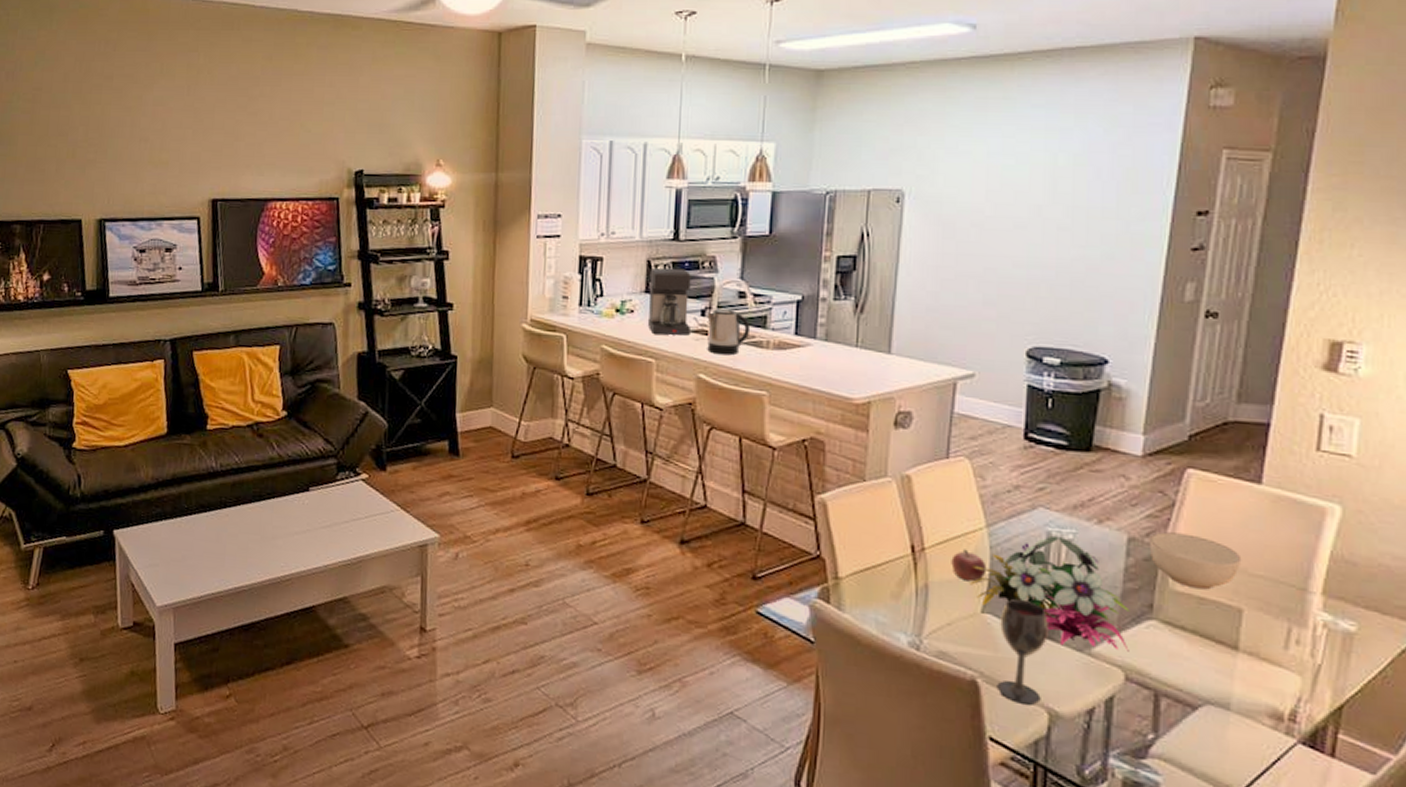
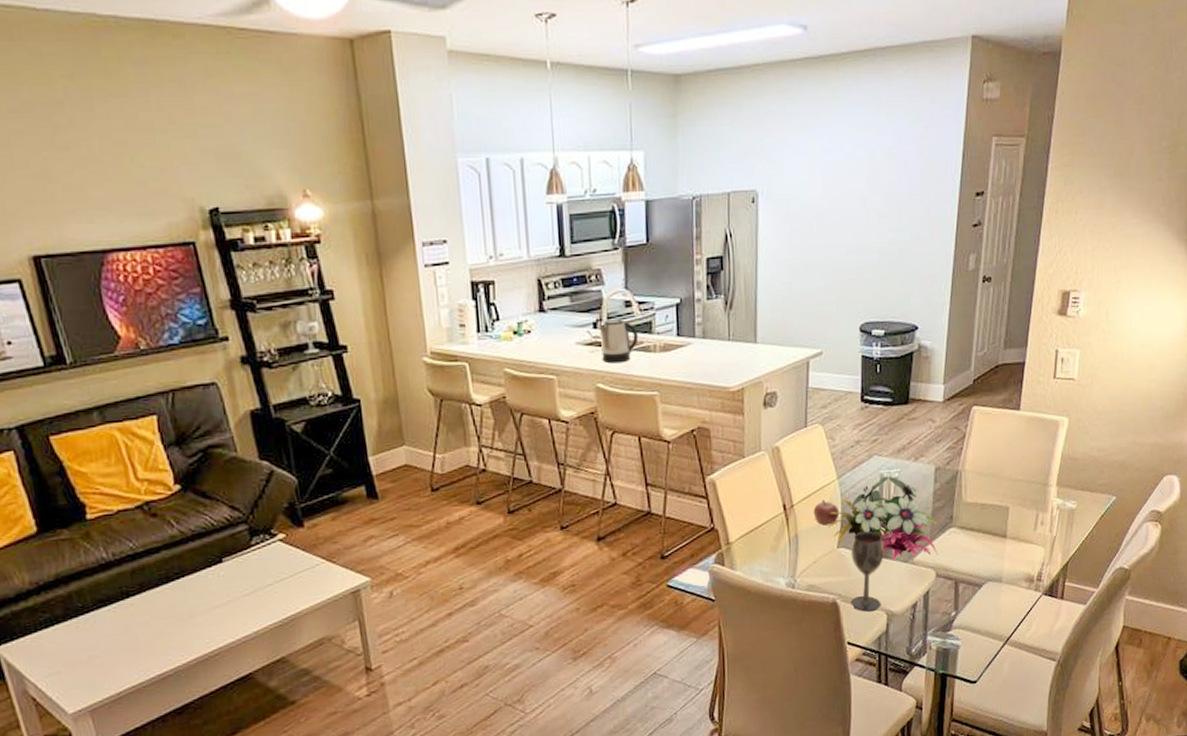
coffee maker: present [647,267,691,336] -> none [541,284,585,351]
bowl: present [1149,532,1242,590] -> none [949,457,1008,498]

